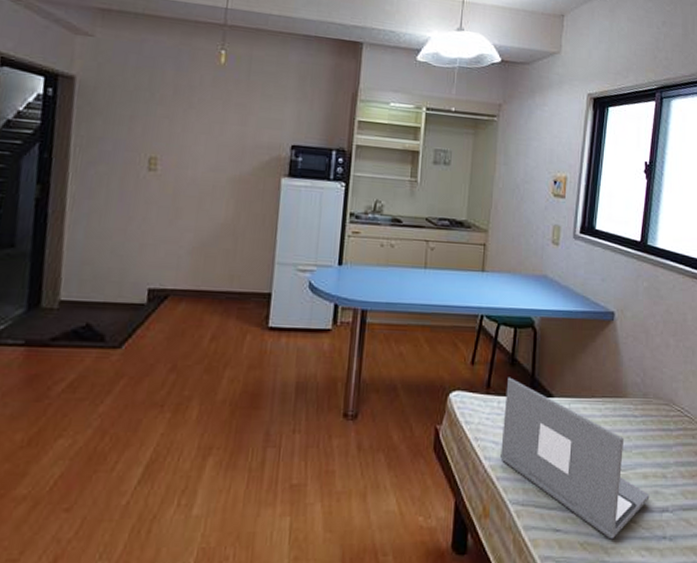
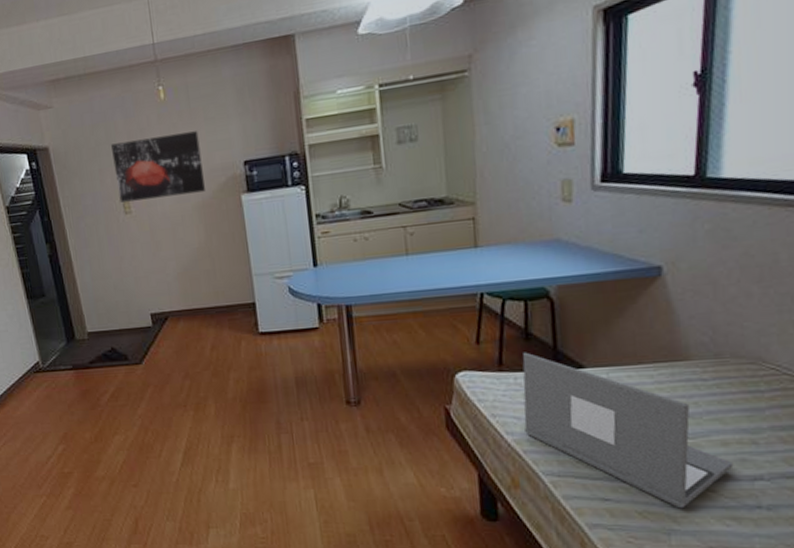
wall art: none [146,93,252,166] -> present [111,131,205,203]

